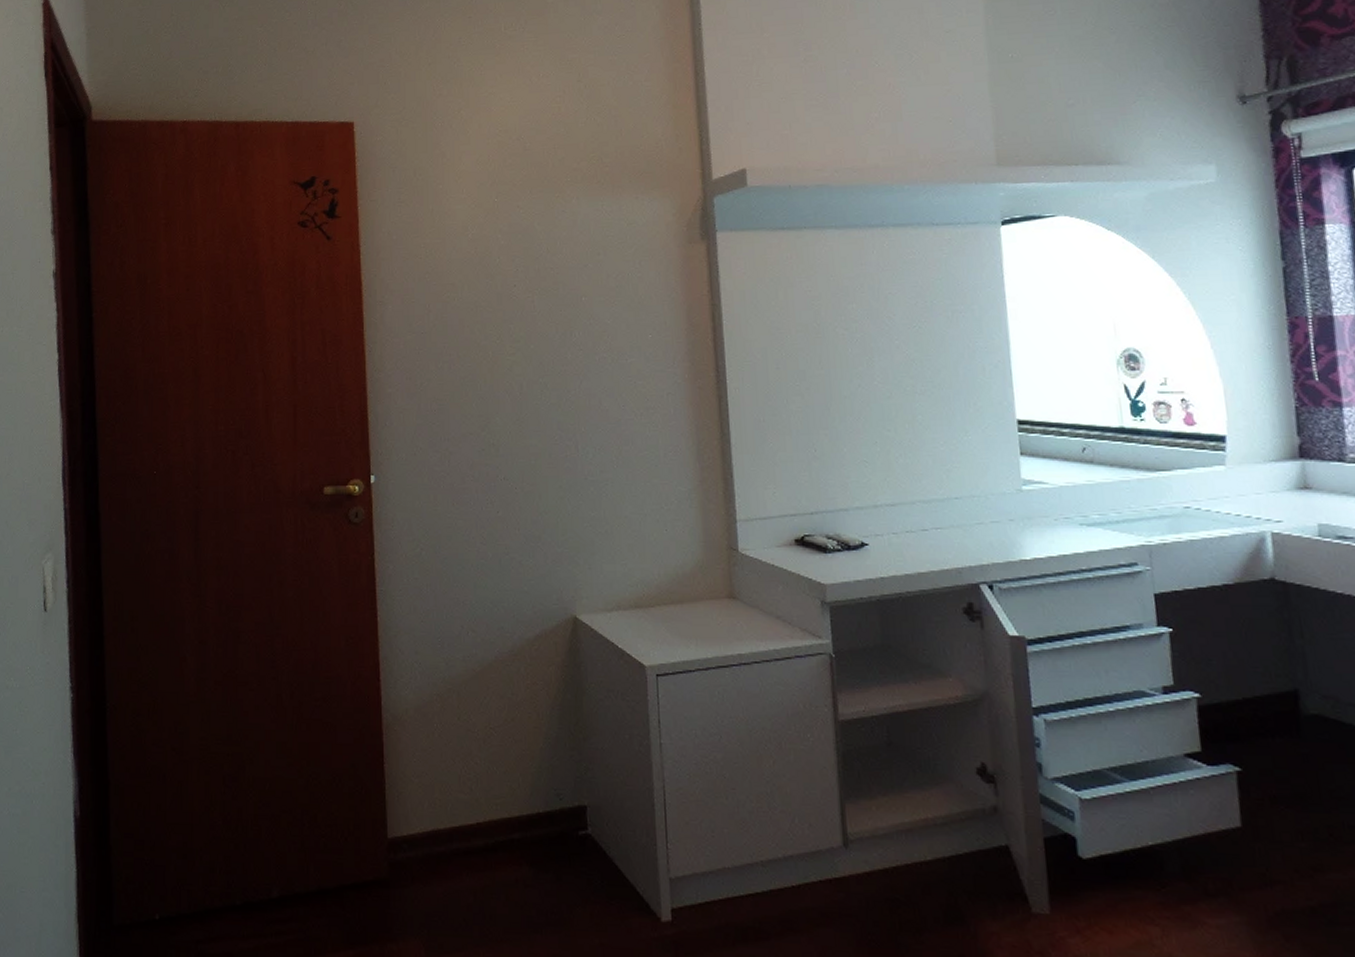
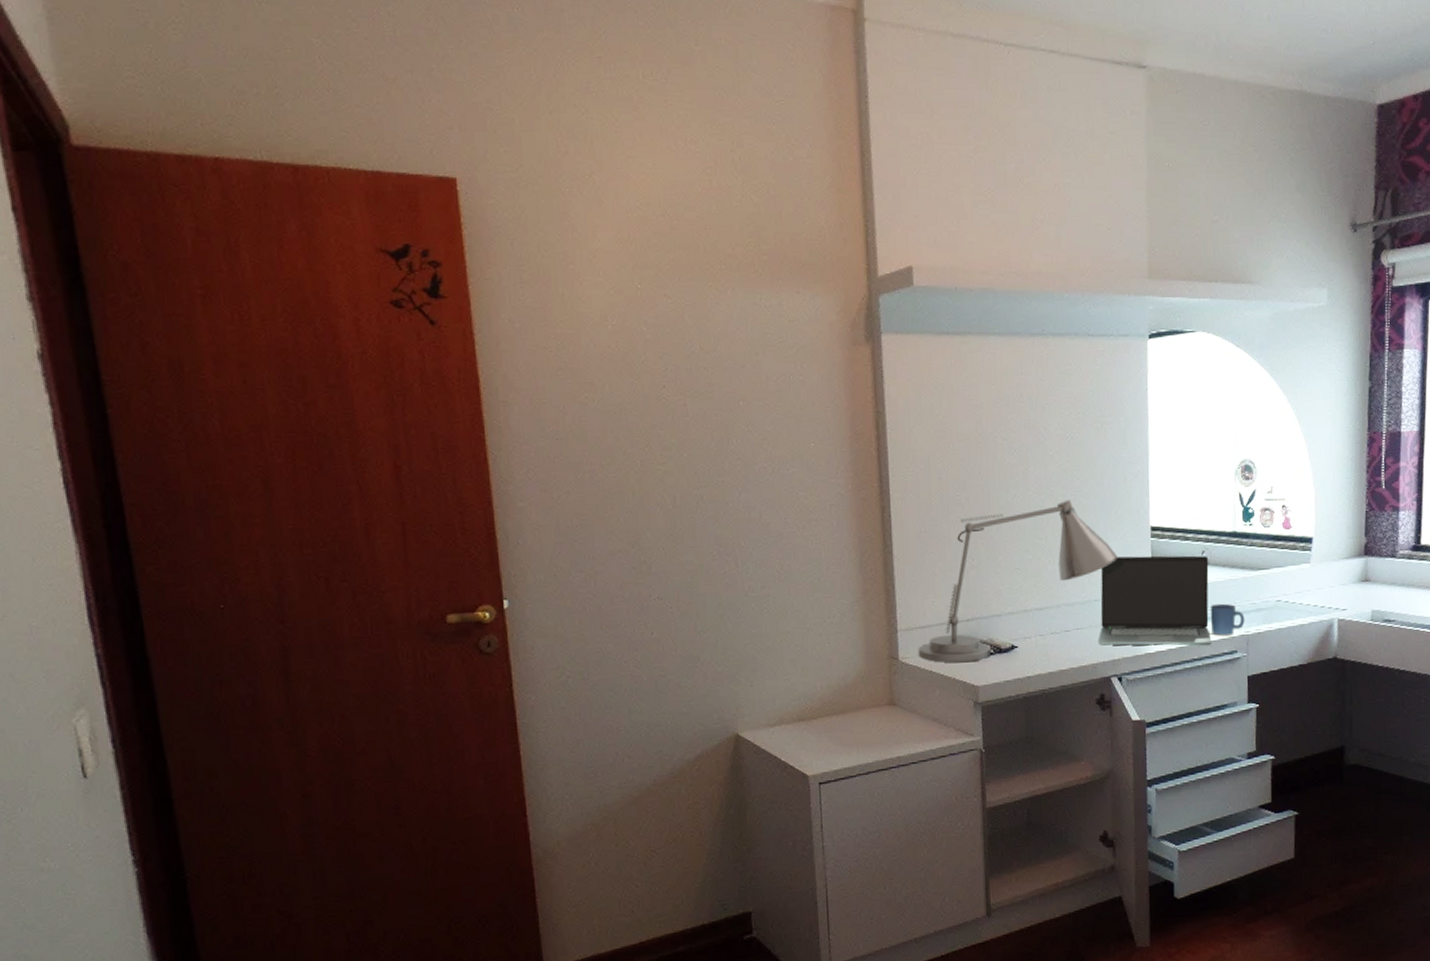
desk lamp: none [758,390,980,558] -> present [918,499,1118,663]
laptop: none [960,451,1104,556] -> present [1097,555,1212,646]
mug: none [1097,507,1145,546] -> present [1210,603,1245,637]

